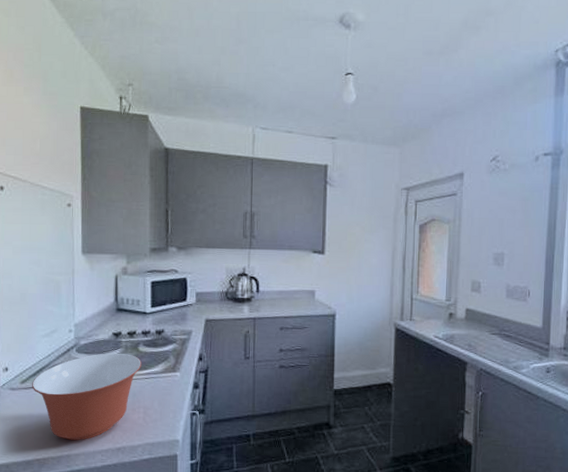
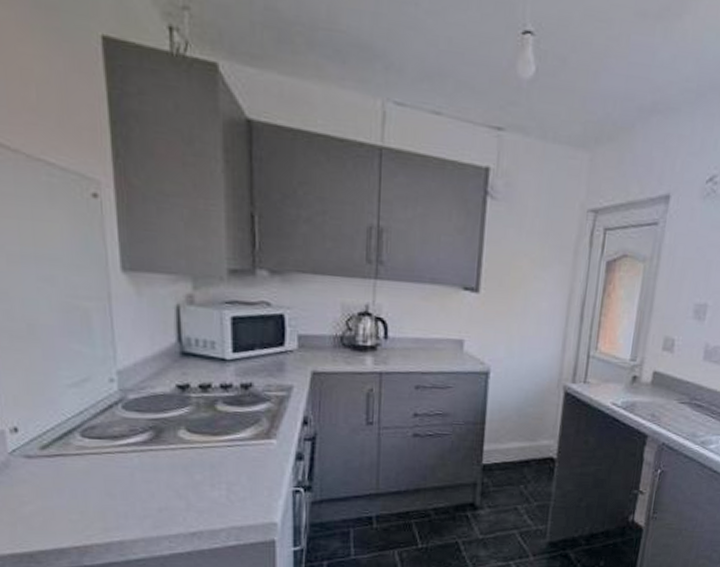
mixing bowl: present [32,353,141,440] -> none [58,412,221,523]

